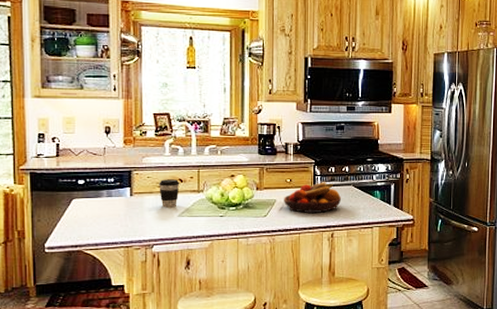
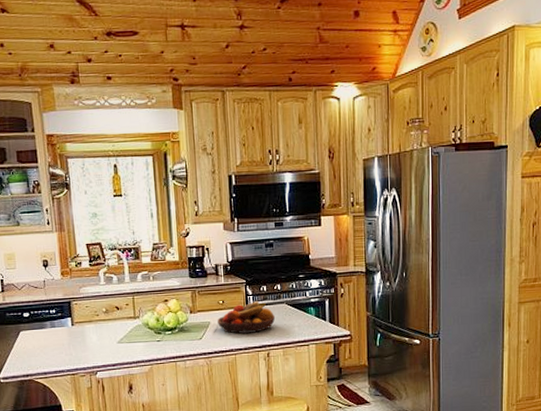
coffee cup: present [159,179,180,208] -> none [97,307,117,335]

